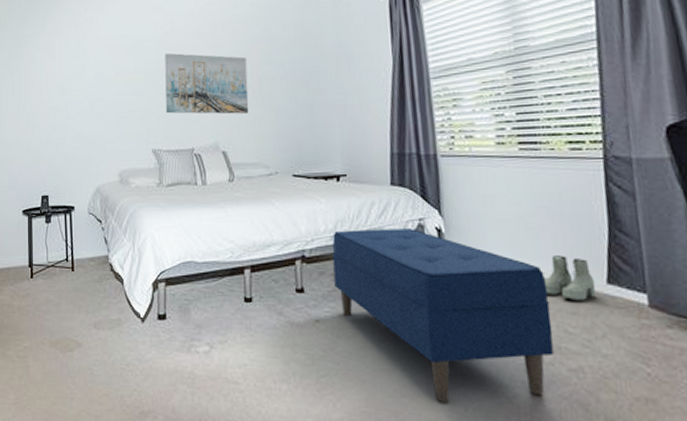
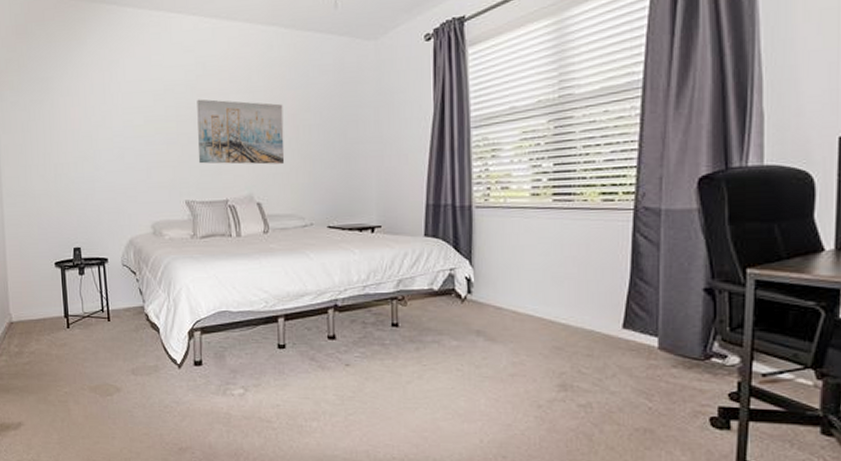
bench: present [332,229,554,403] -> none [364,278,567,435]
boots: present [545,256,596,300] -> none [565,303,612,344]

